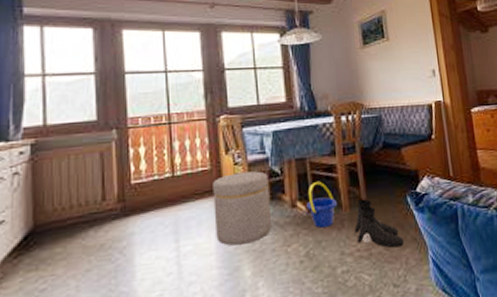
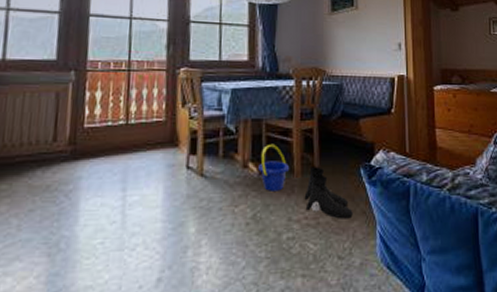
ottoman: present [213,171,272,246] -> none [164,127,223,200]

